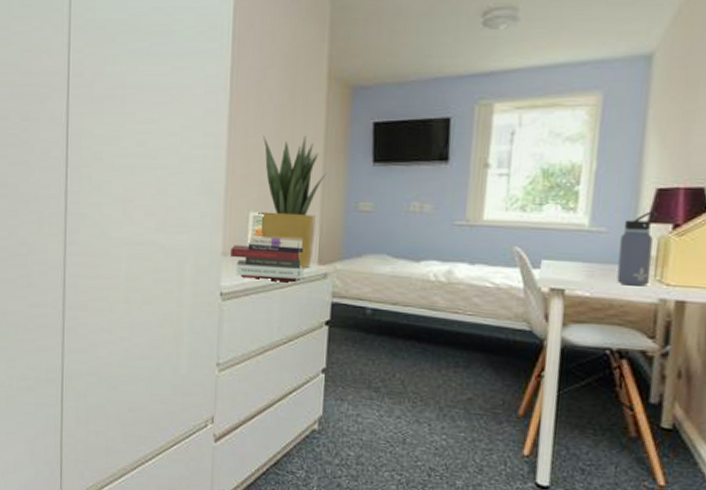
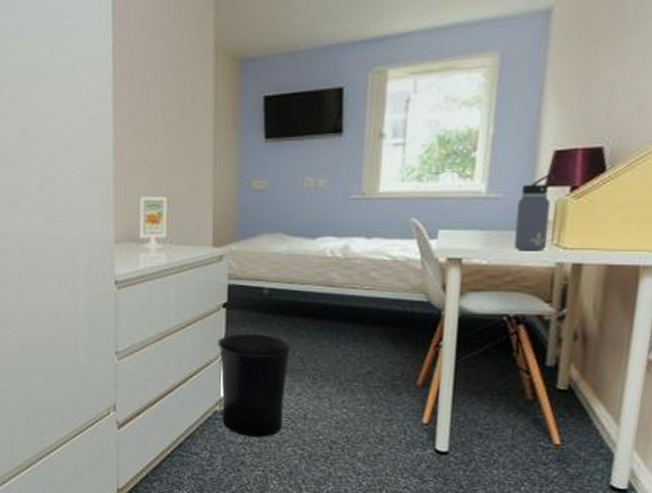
books: present [230,234,304,283] -> none [123,220,199,267]
planter: present [260,136,327,269] -> none [150,114,218,252]
waste bin: none [319,352,392,460] -> present [218,333,291,437]

